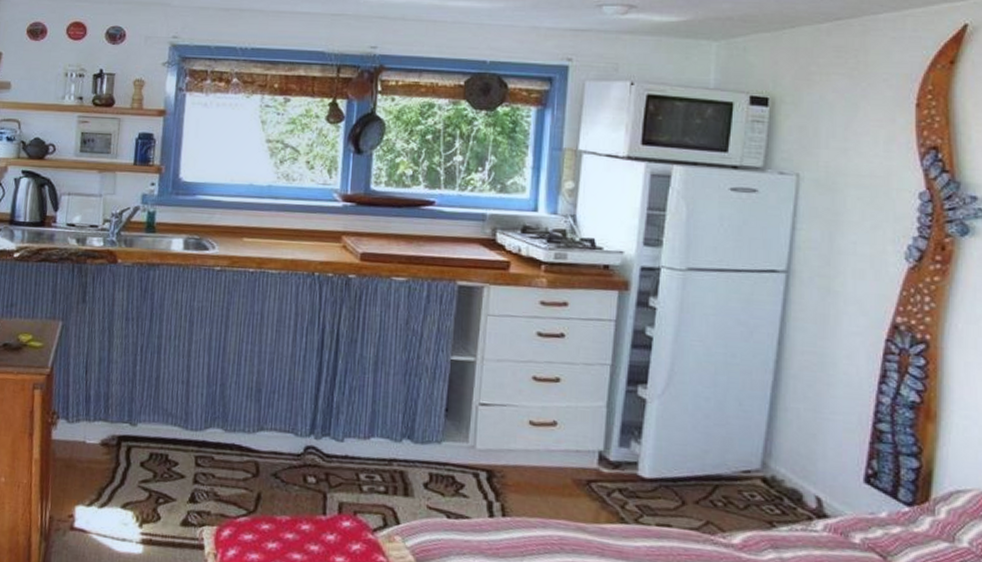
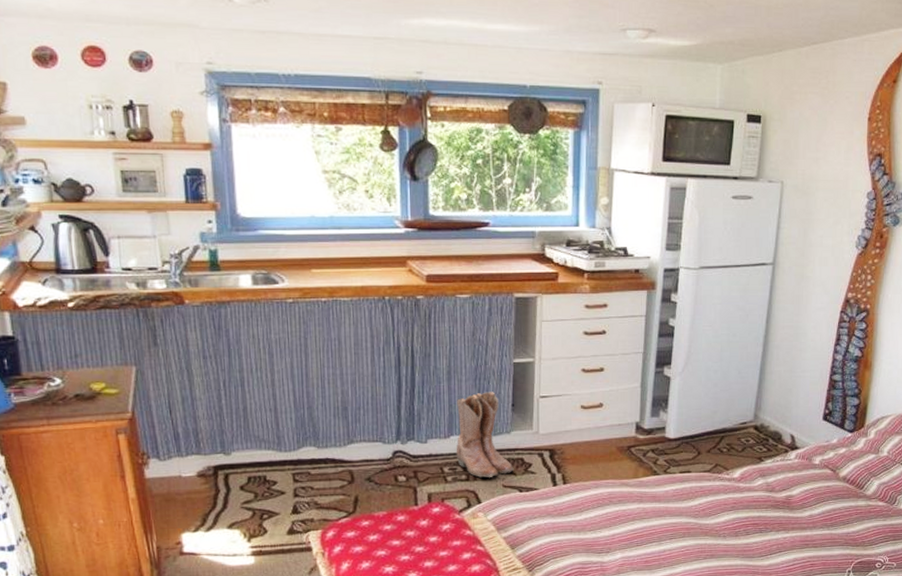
boots: none [375,390,442,495] -> present [456,392,514,478]

